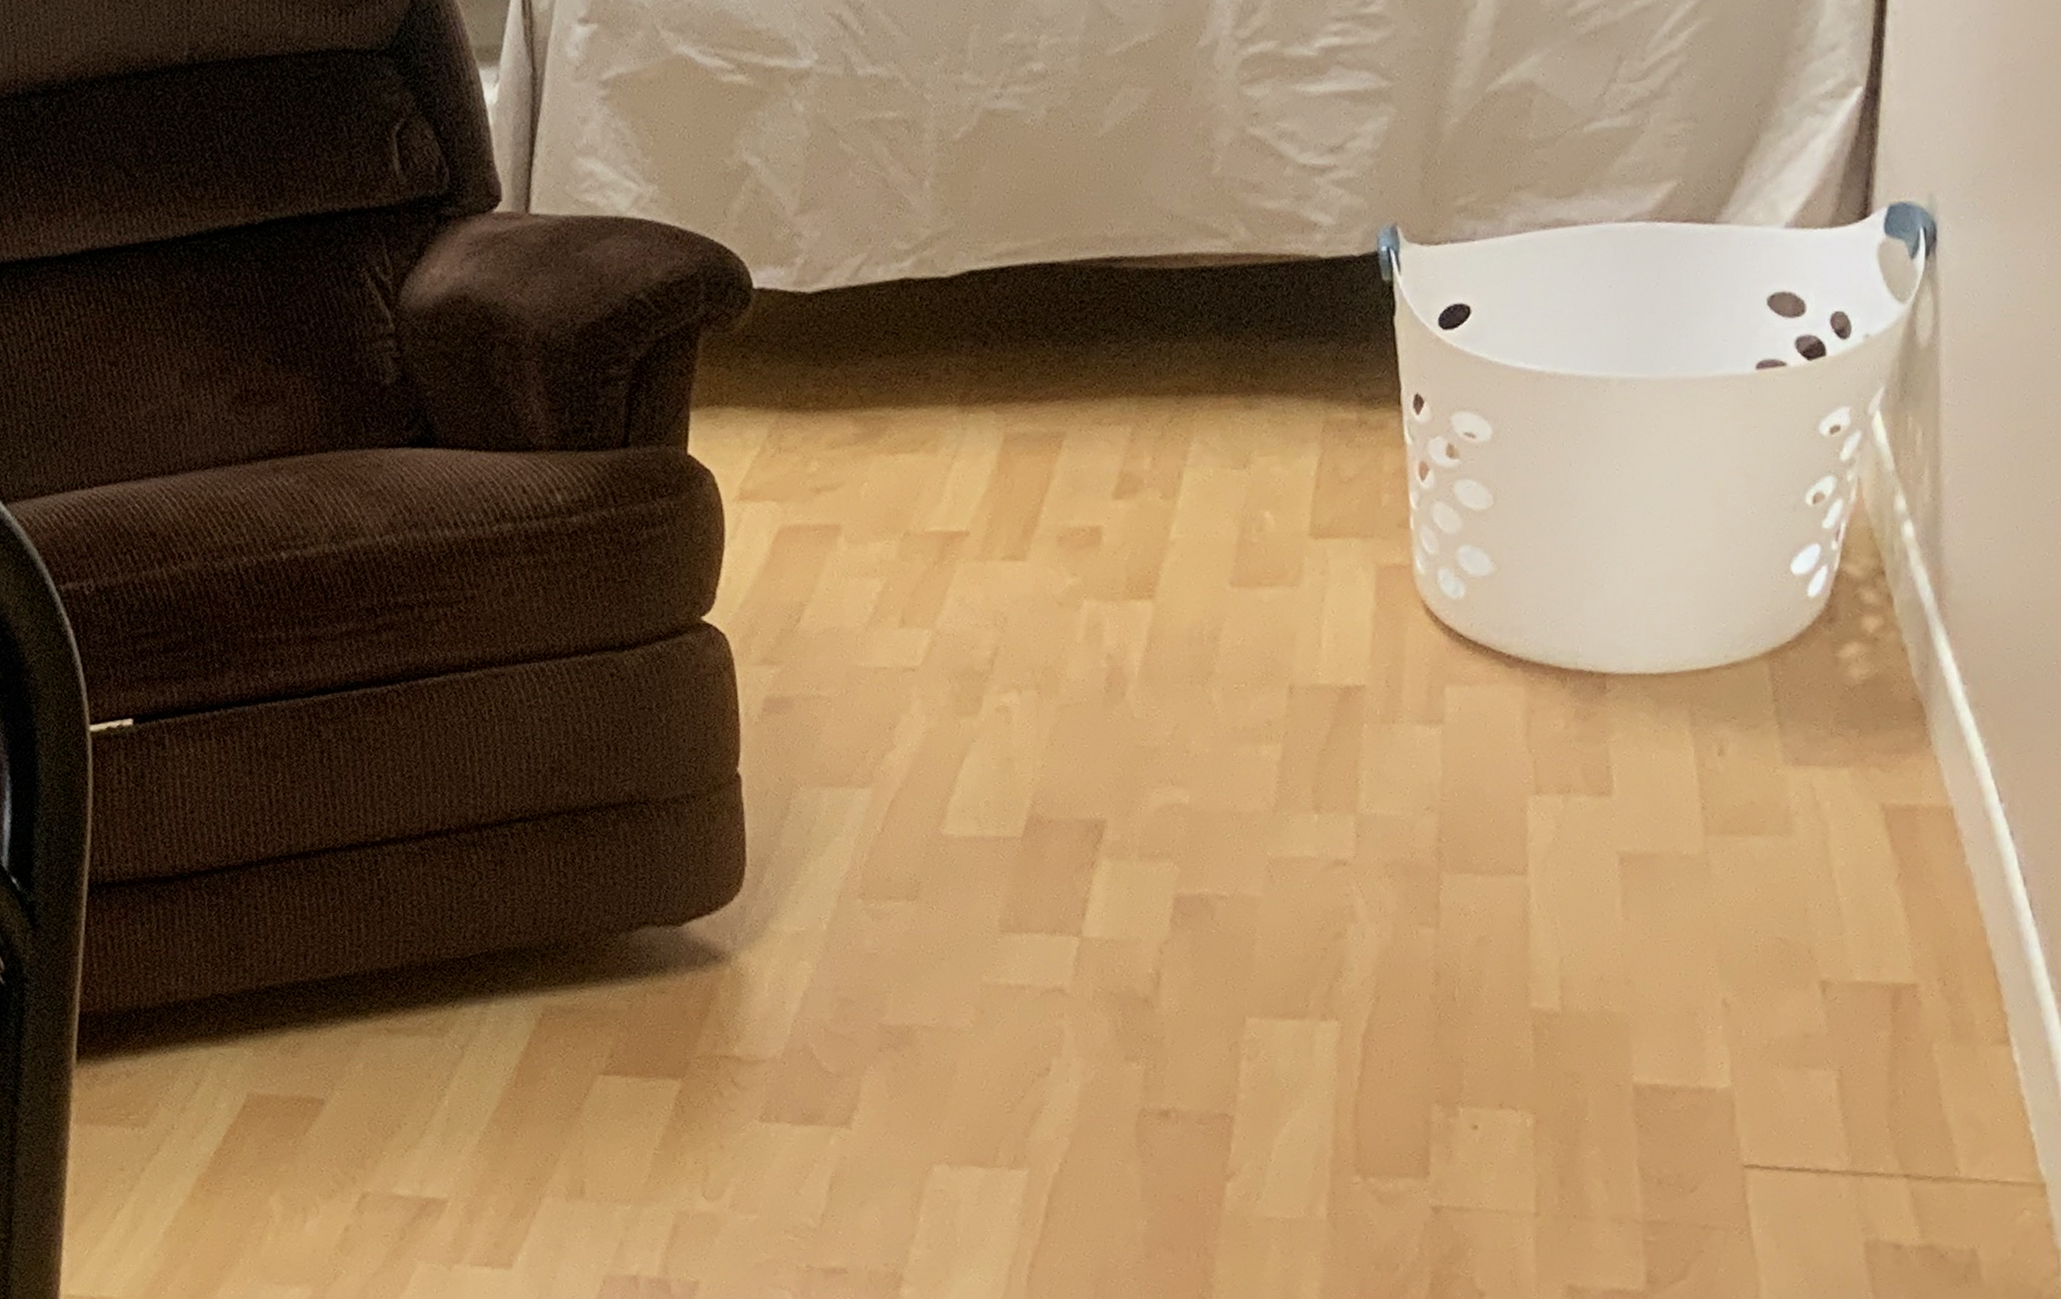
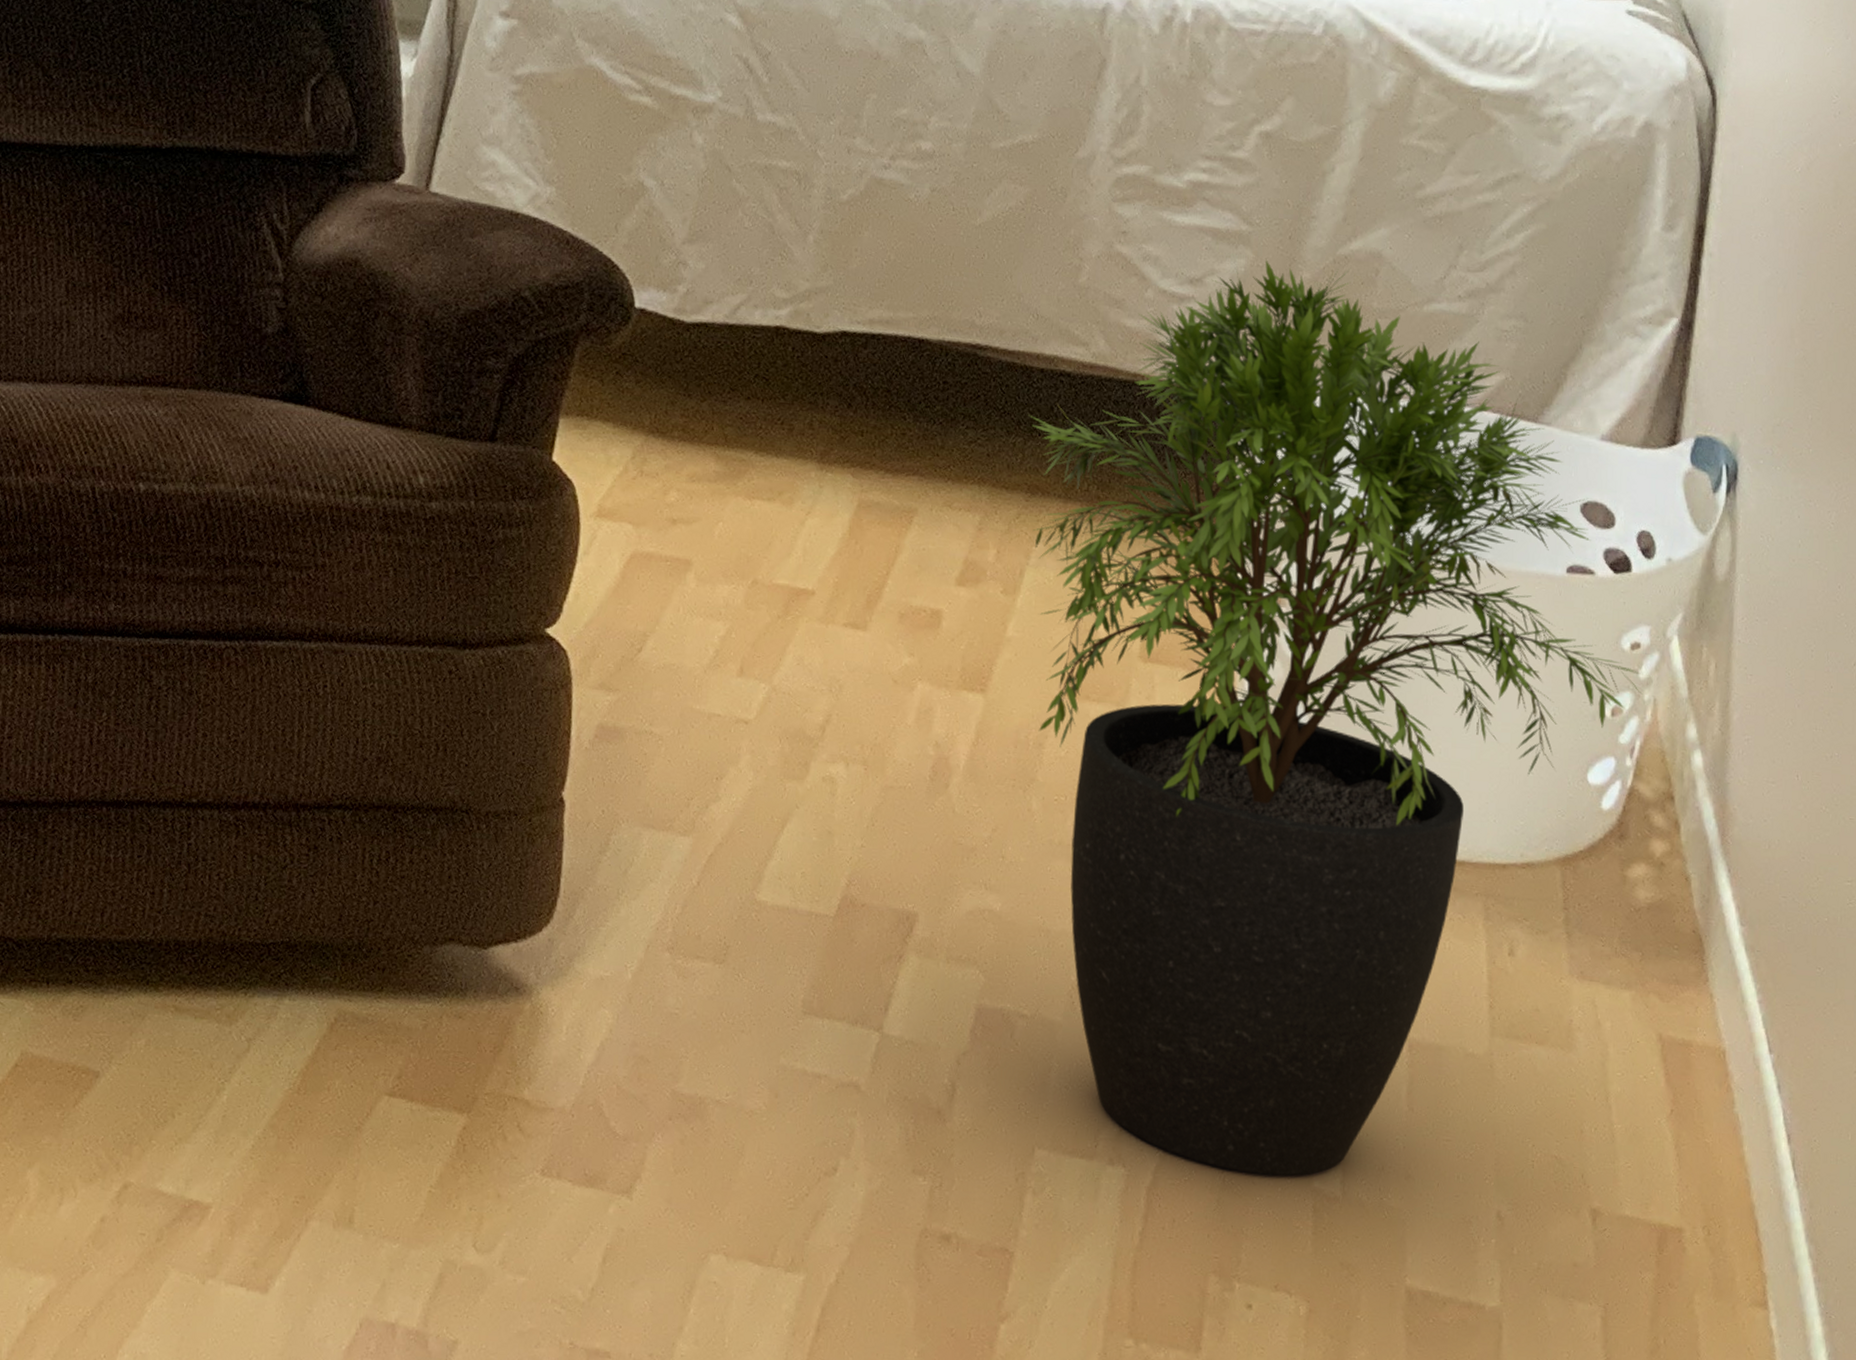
potted plant: none [1172,103,1845,1006] -> present [1028,259,1643,1176]

